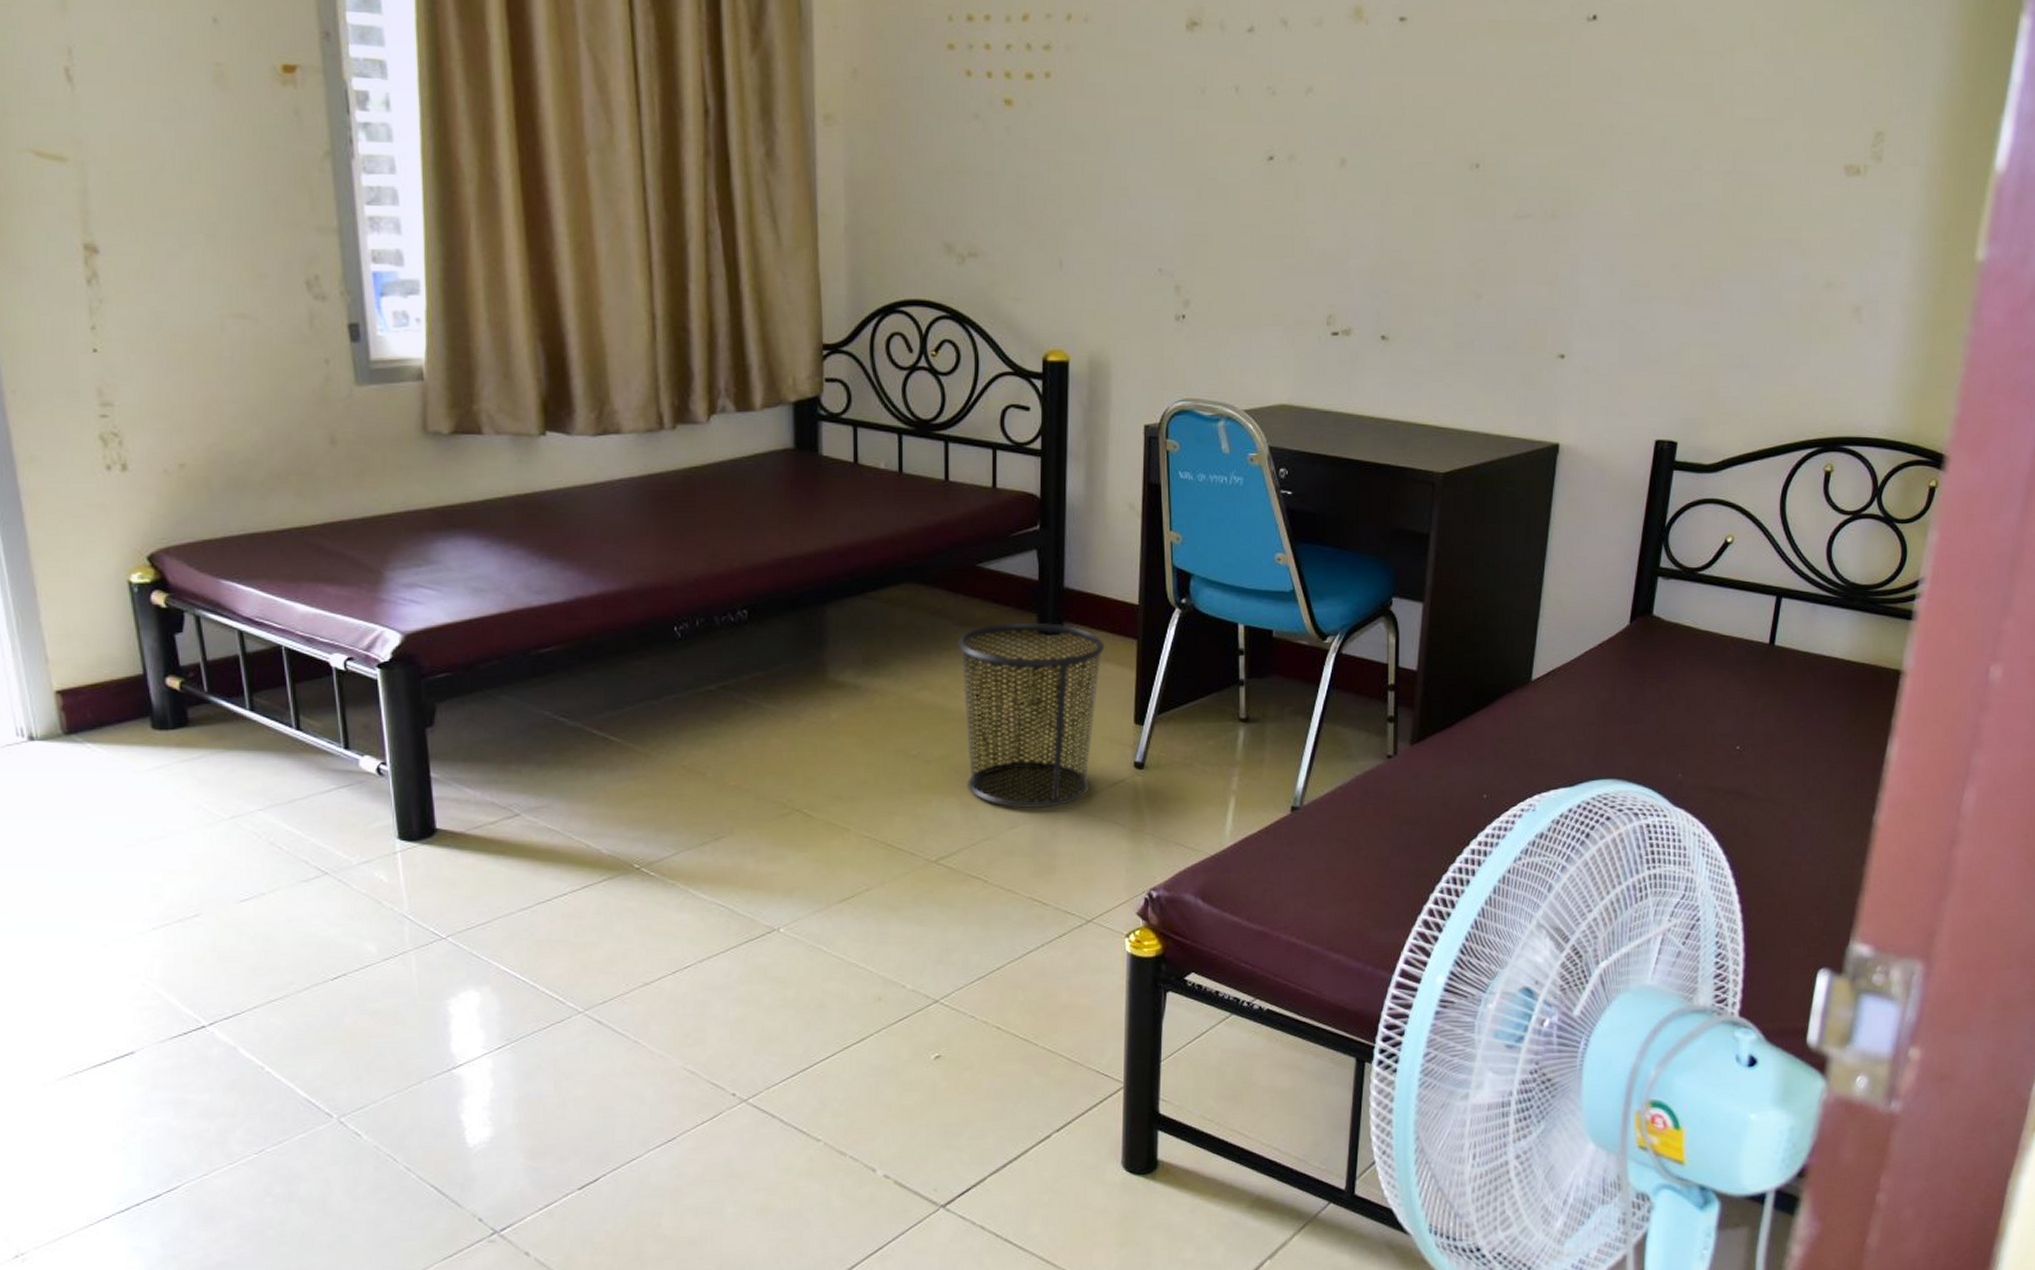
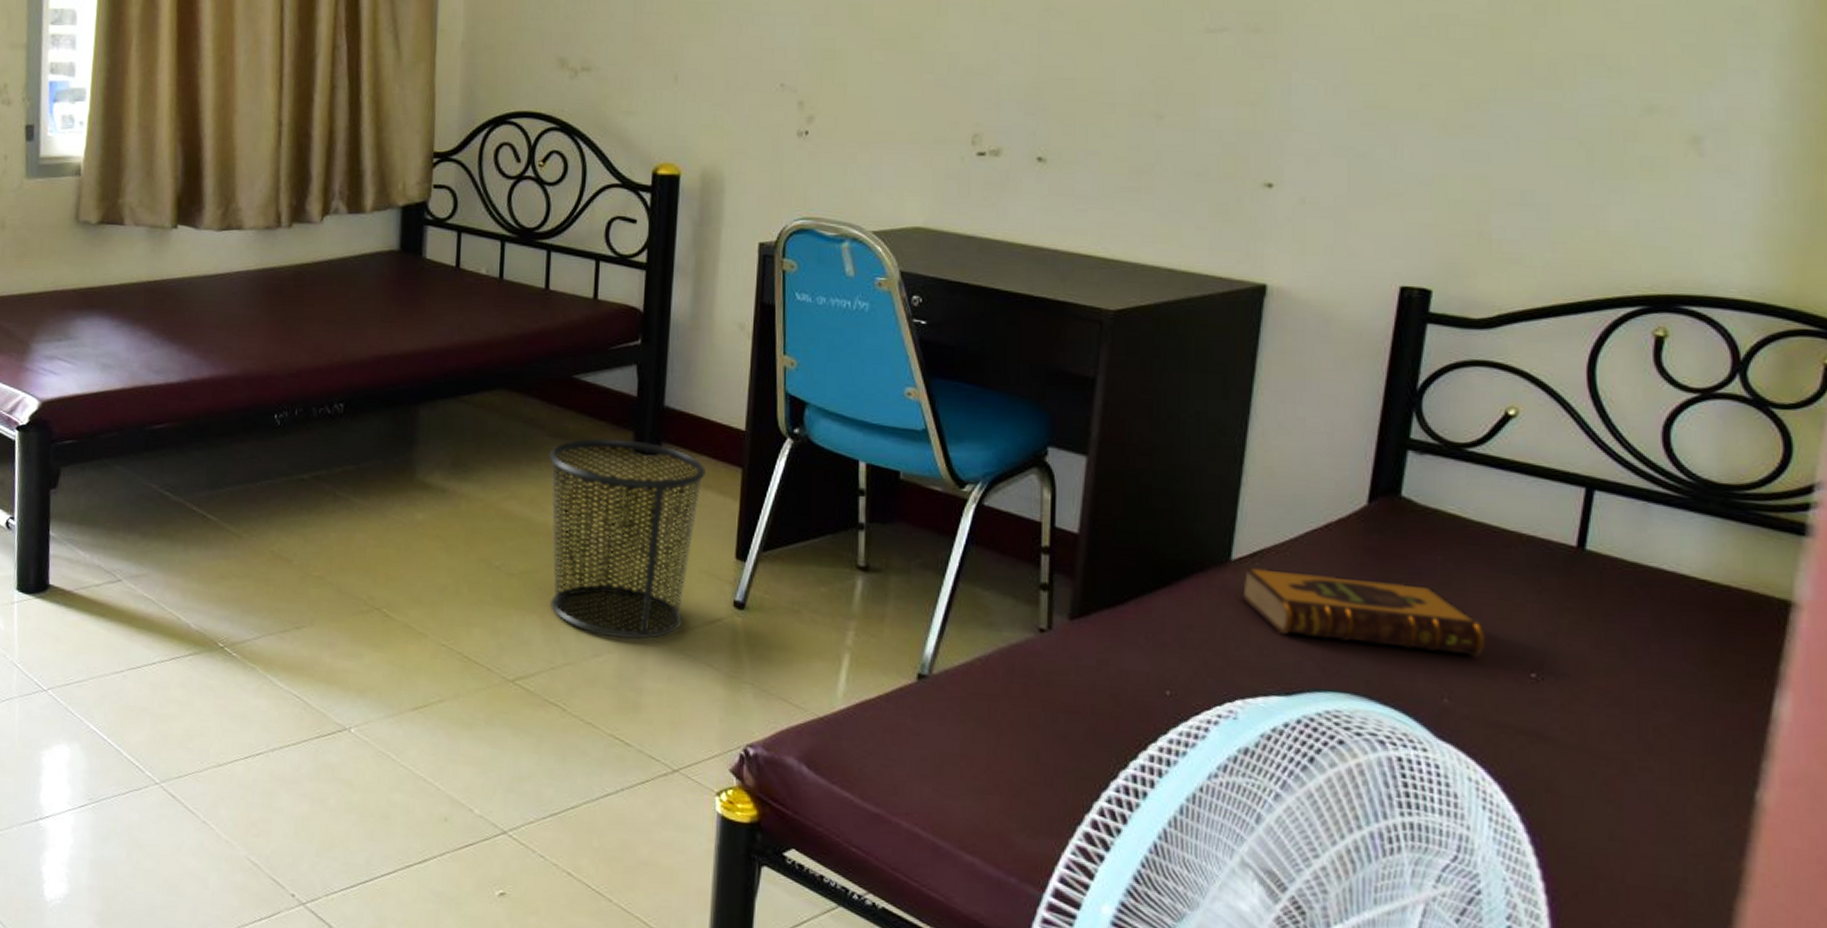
hardback book: none [1537,684,1708,739] -> present [1239,567,1486,658]

